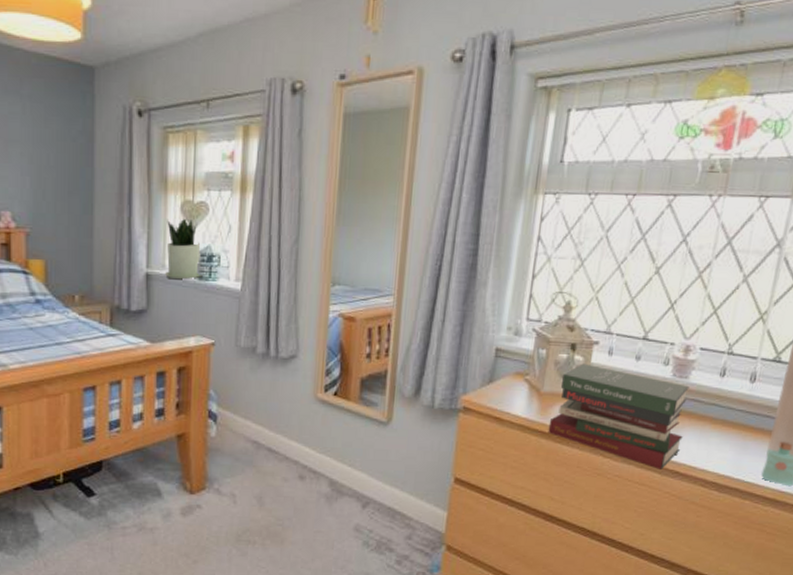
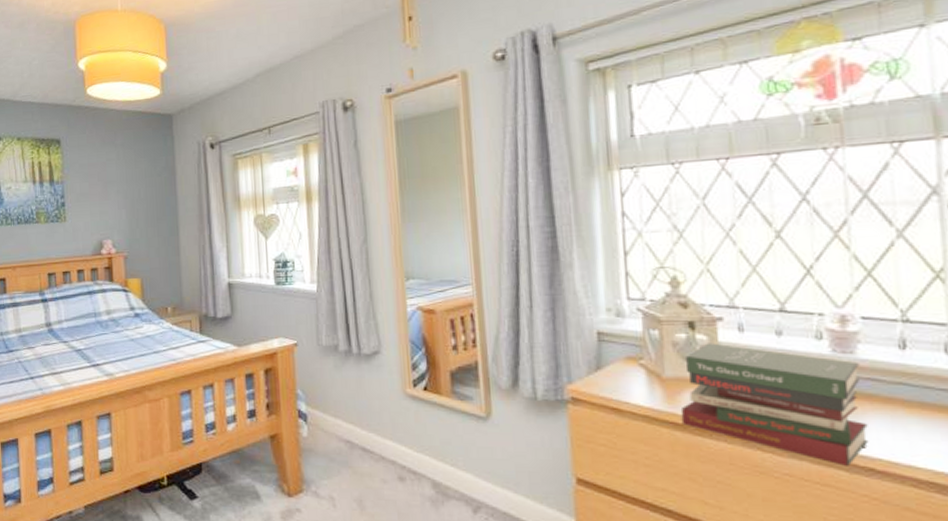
planter: present [165,219,204,280] -> none [243,231,281,287]

